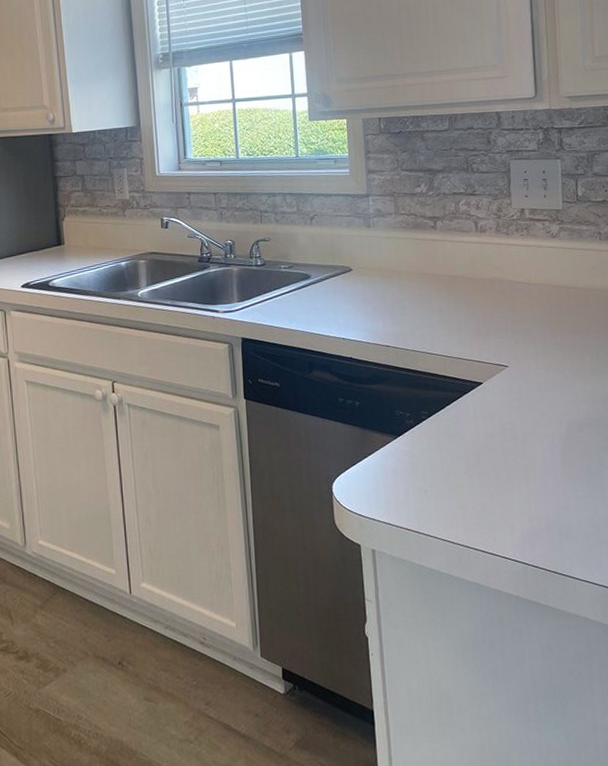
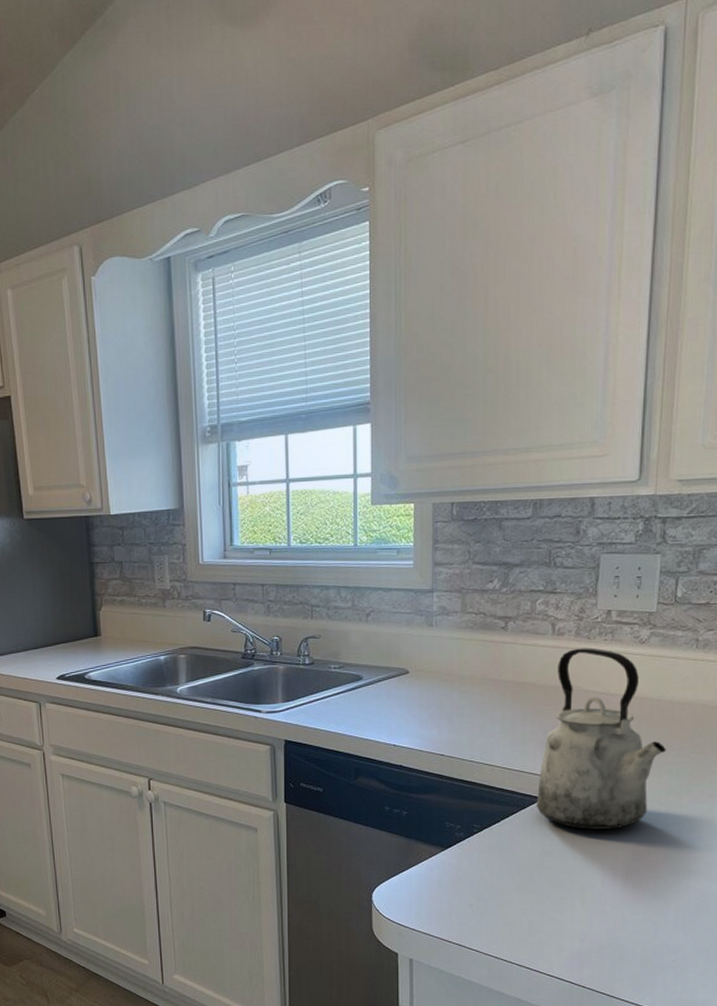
kettle: none [476,242,585,411] -> present [536,647,666,830]

